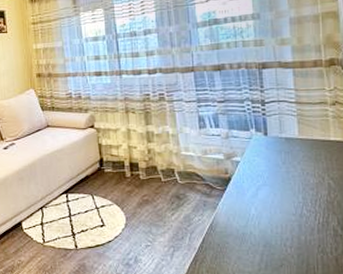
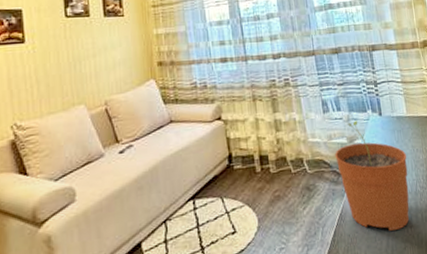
plant pot: none [209,138,293,247] -> present [335,120,409,231]

